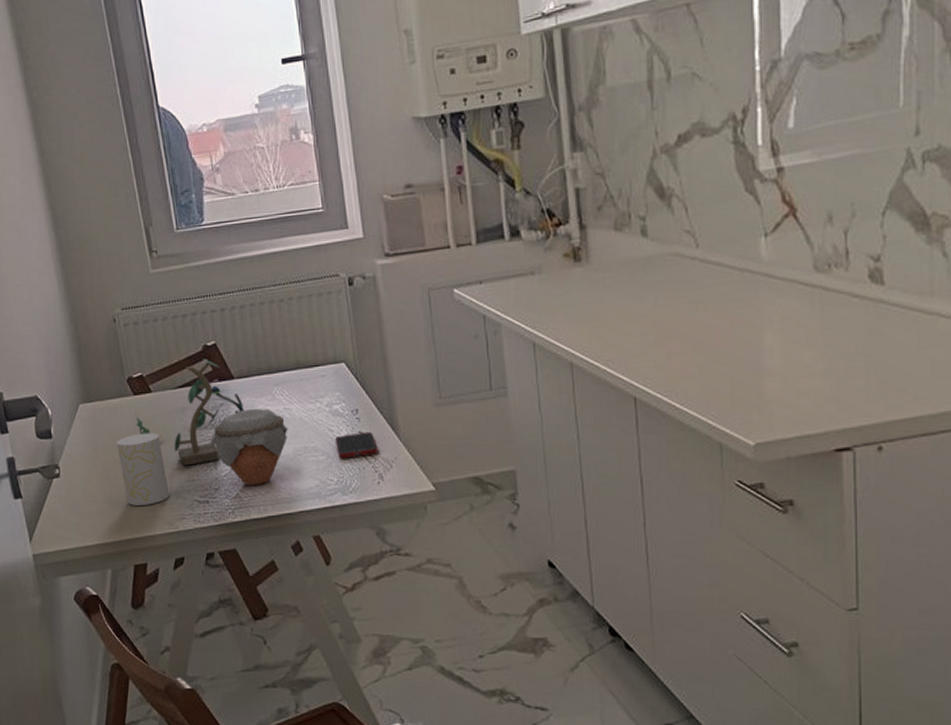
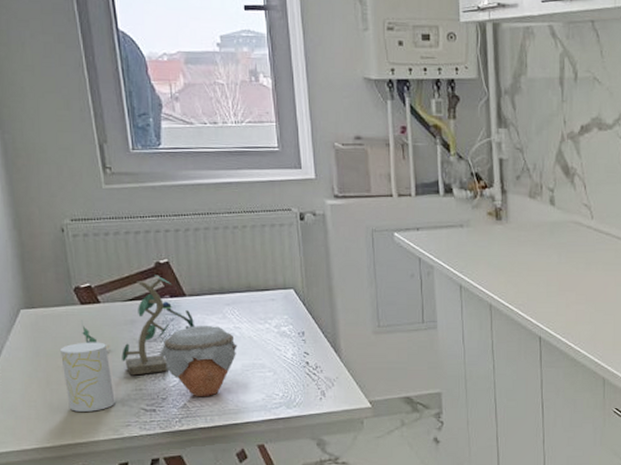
cell phone: present [334,431,379,459] -> none [281,352,322,376]

